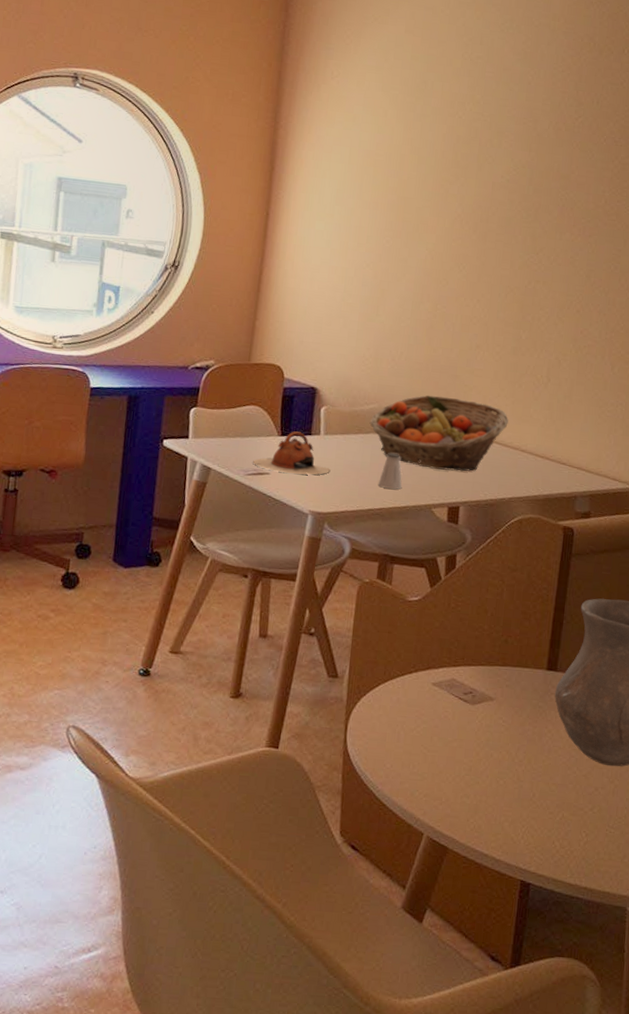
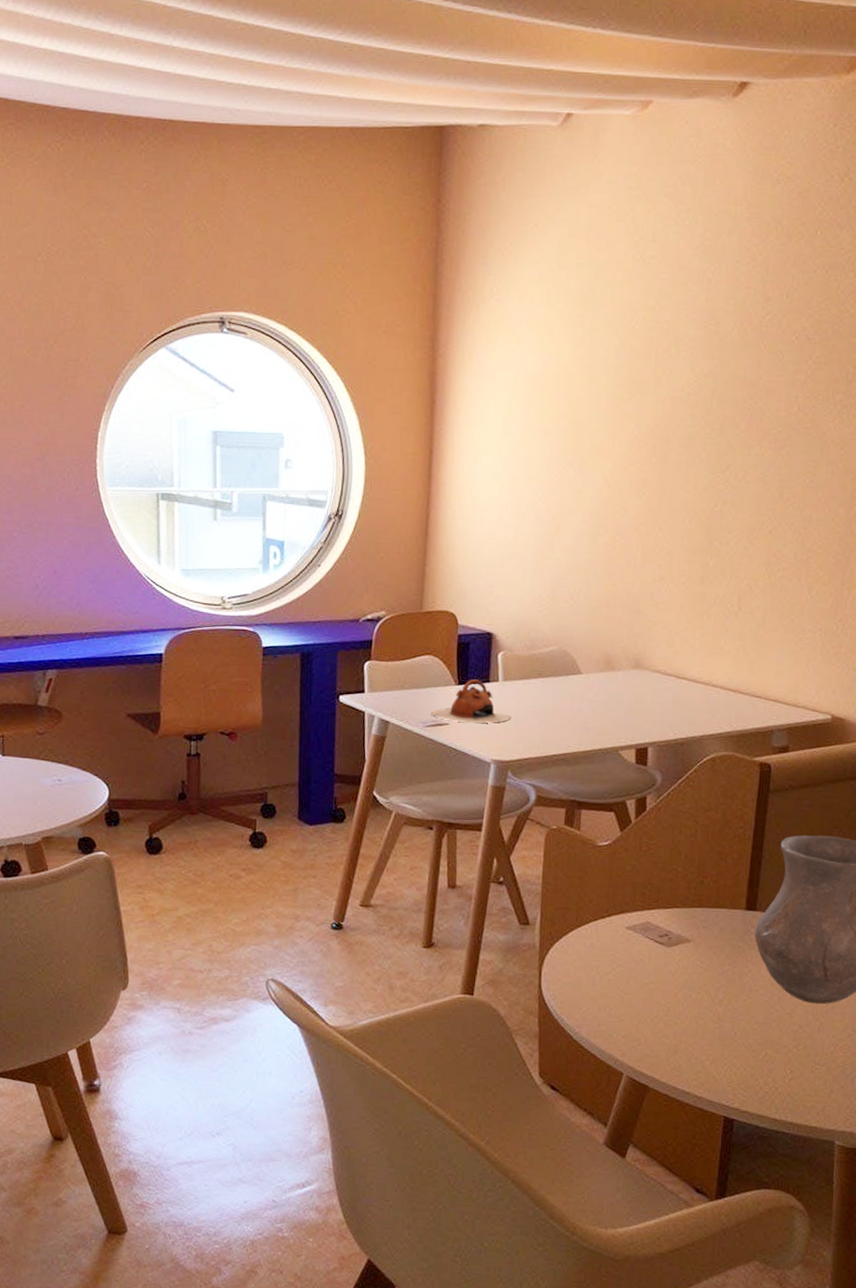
fruit basket: present [369,395,509,472] -> none [549,633,697,711]
saltshaker: present [377,453,403,490] -> none [561,696,587,733]

